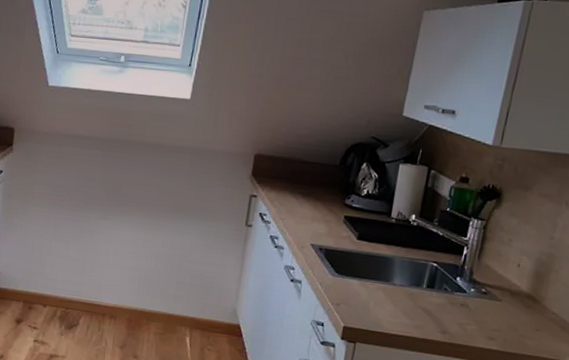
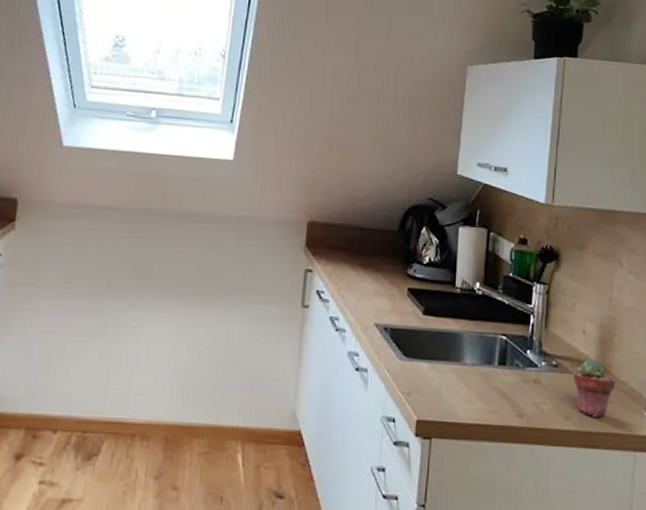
potted succulent: none [502,290,547,342] -> present [574,360,616,417]

